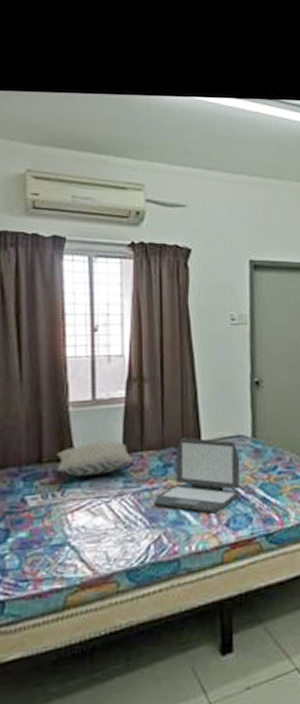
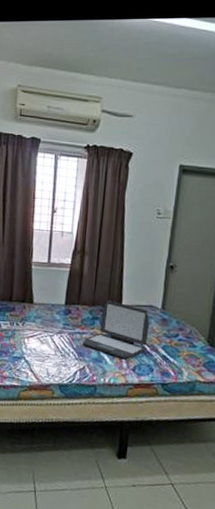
pillow: present [57,440,134,477] -> none [21,292,72,316]

